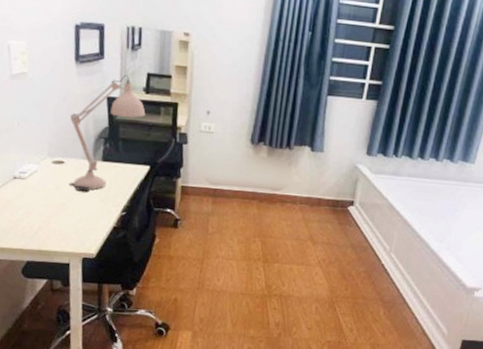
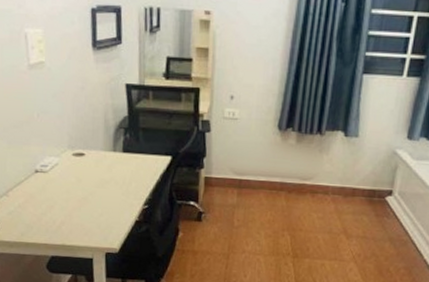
desk lamp: present [69,75,146,191] -> none [89,60,166,184]

